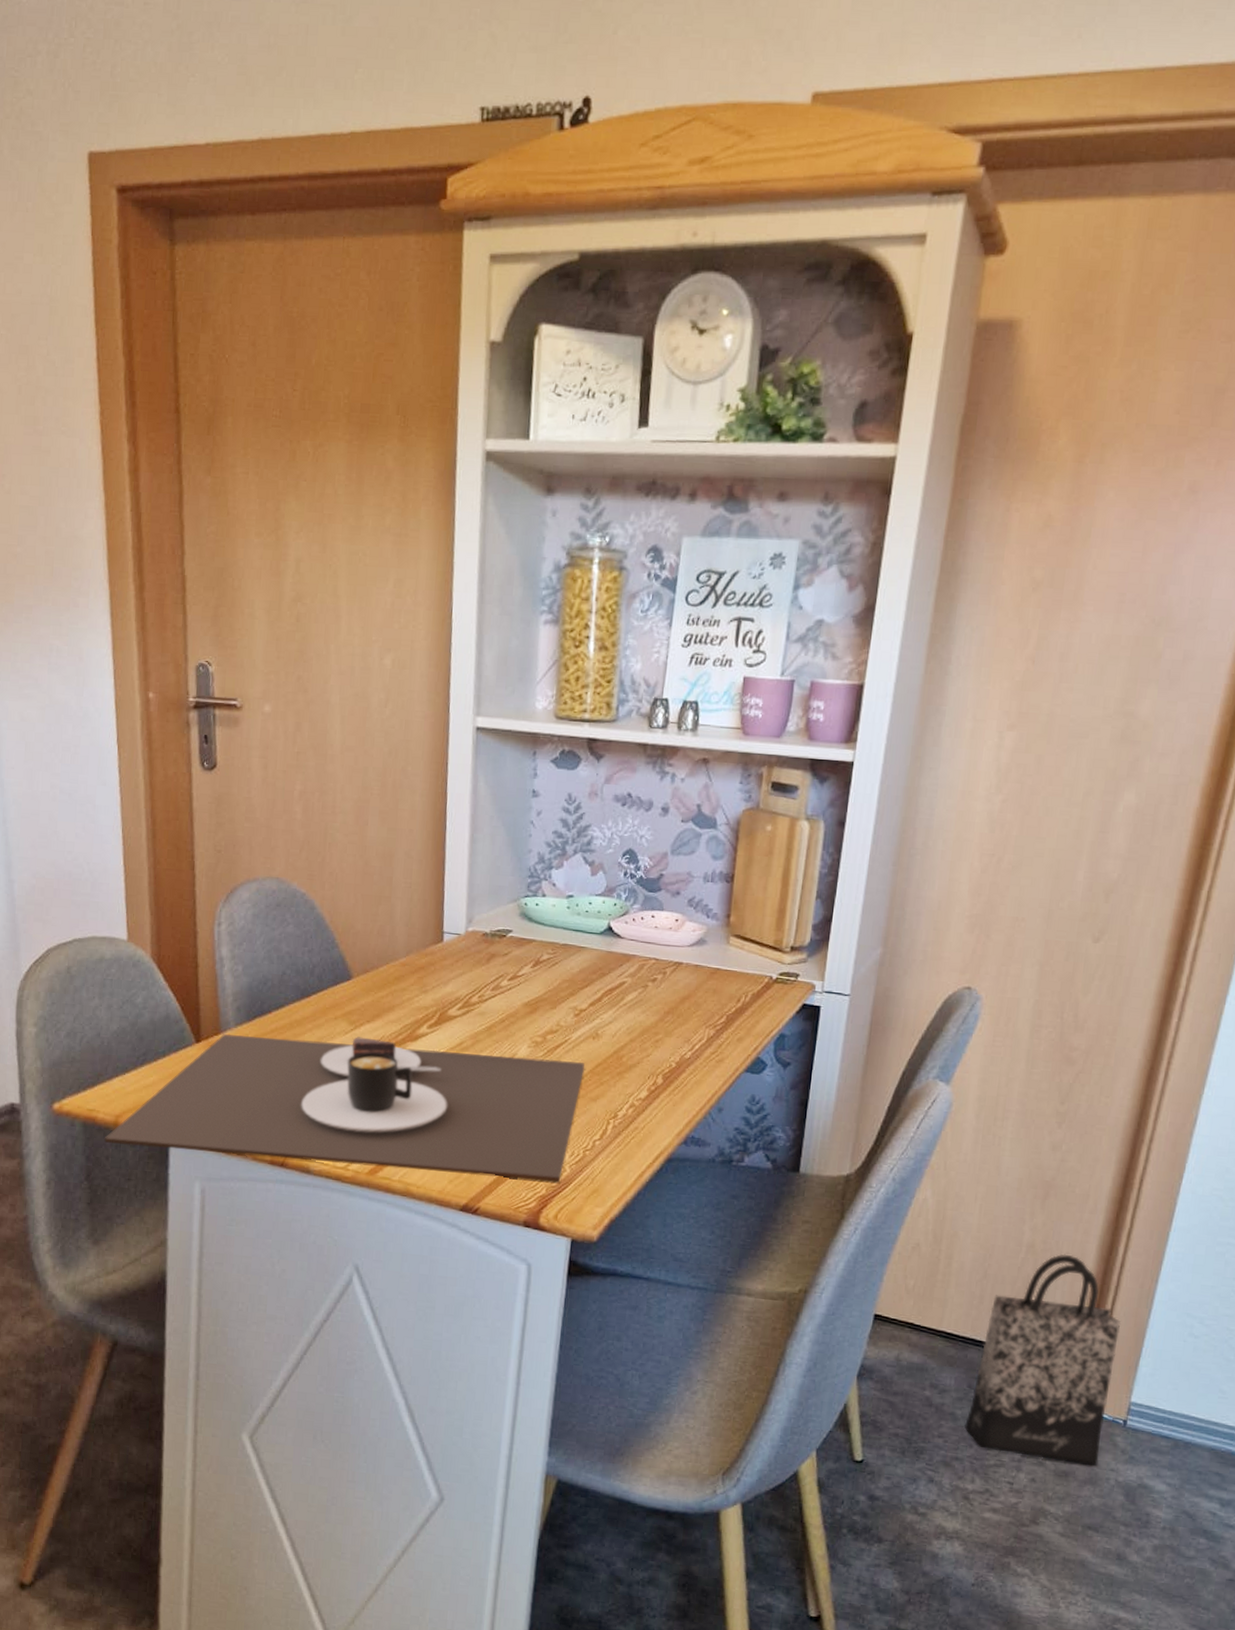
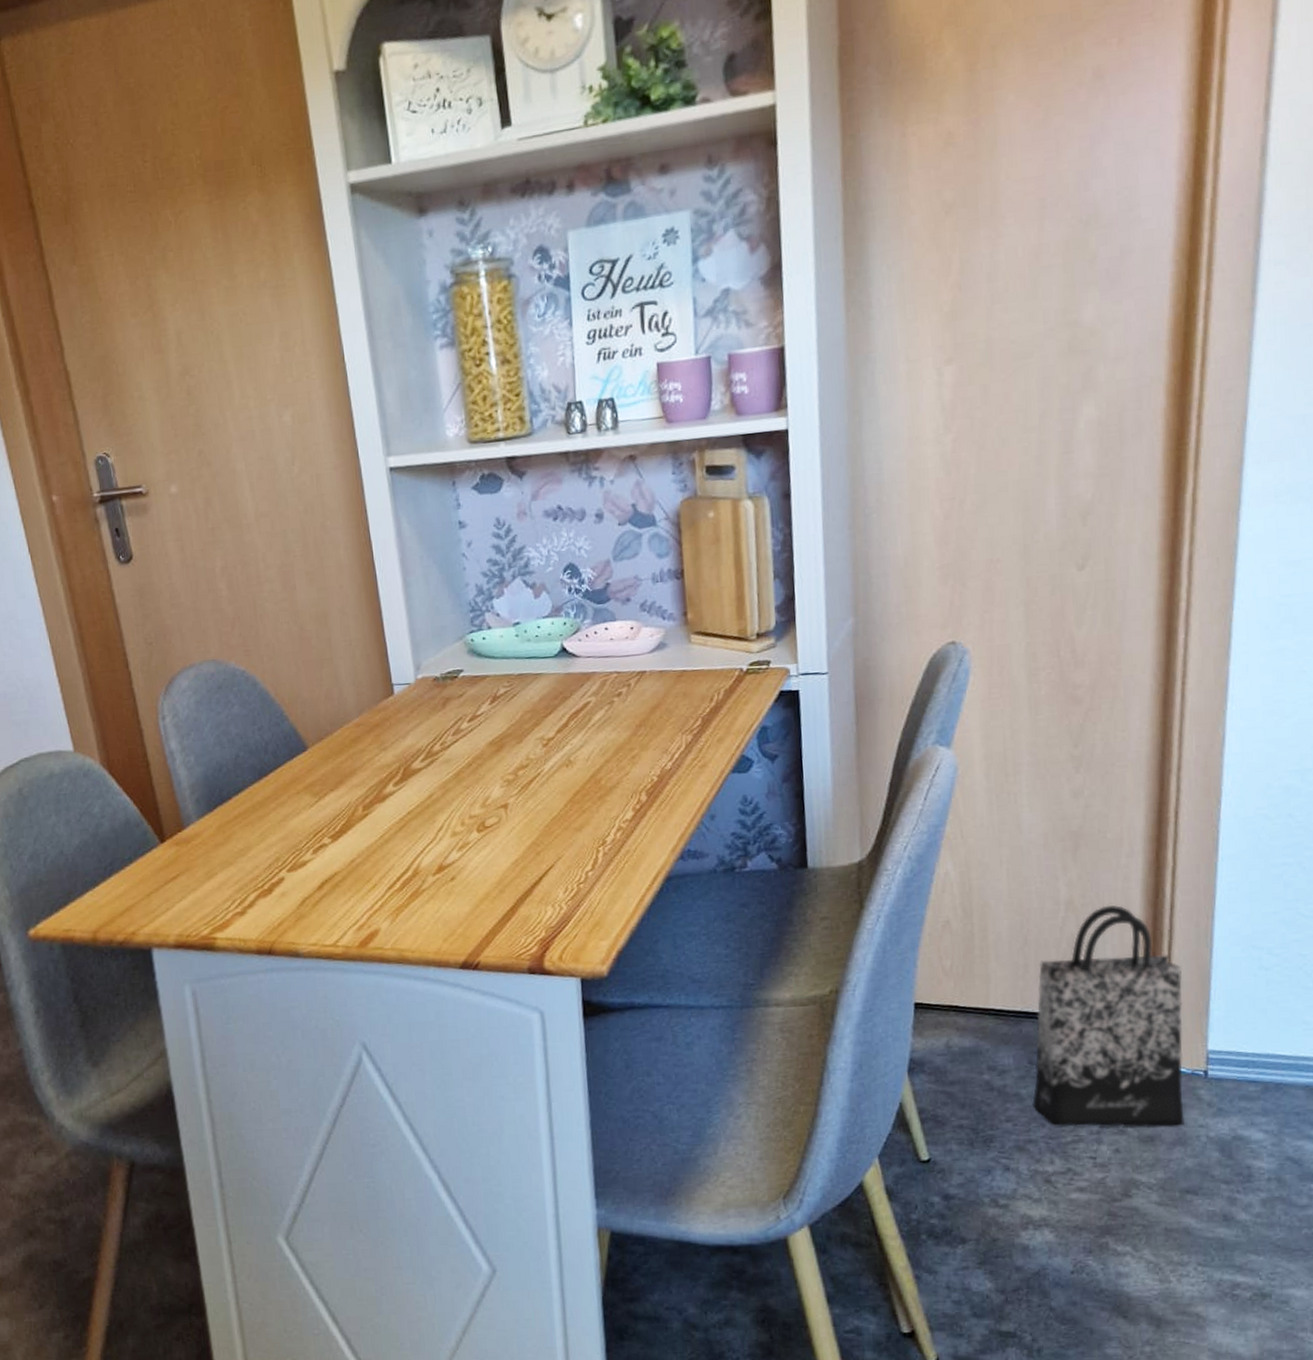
place setting: present [104,1034,585,1182] -> none [85,793,564,961]

